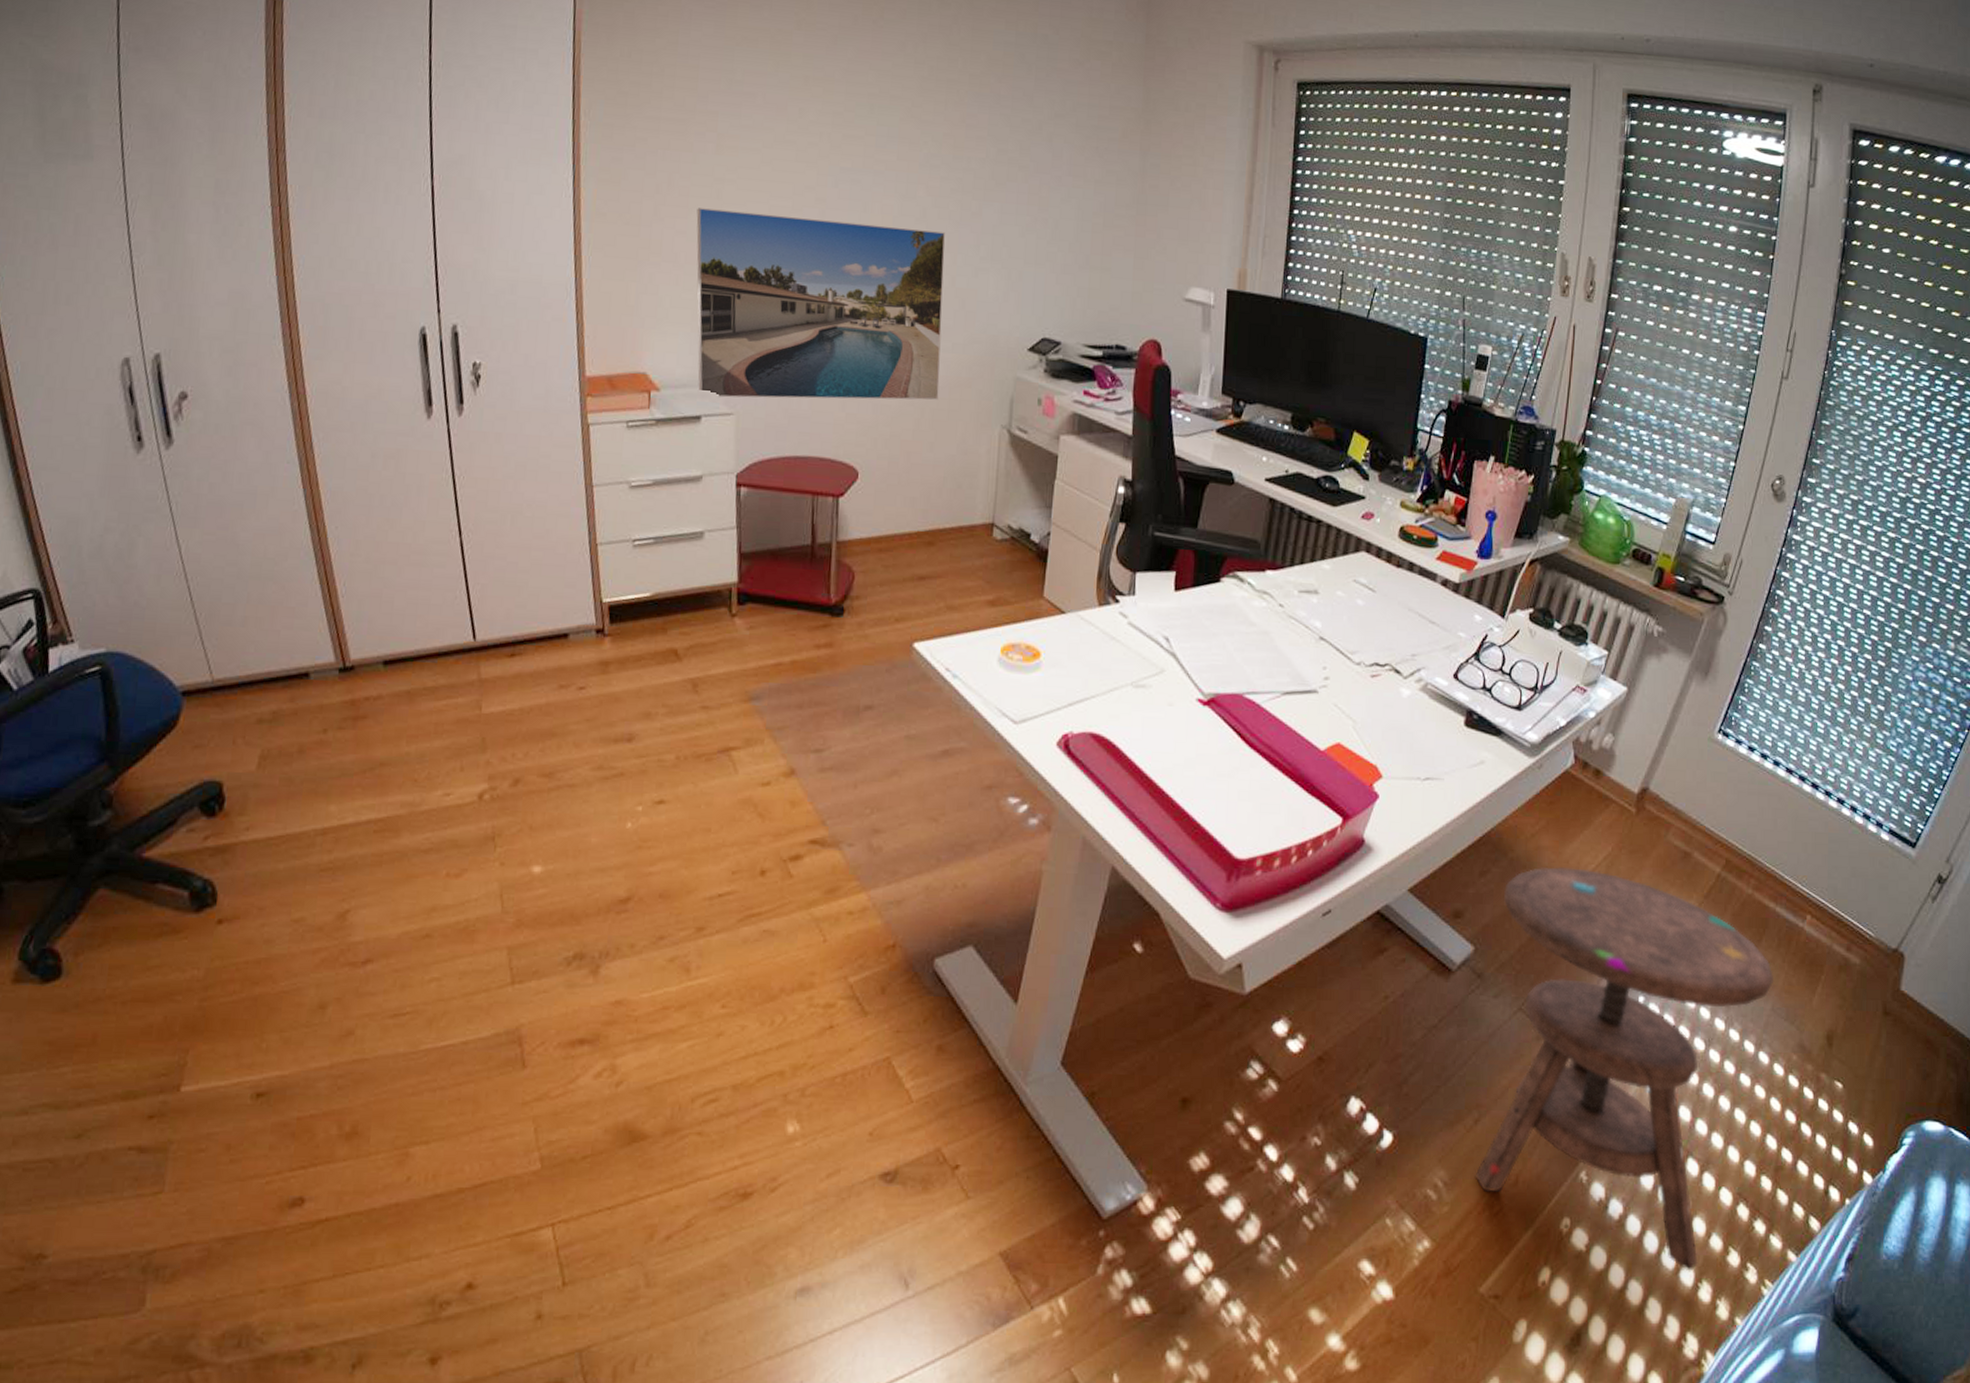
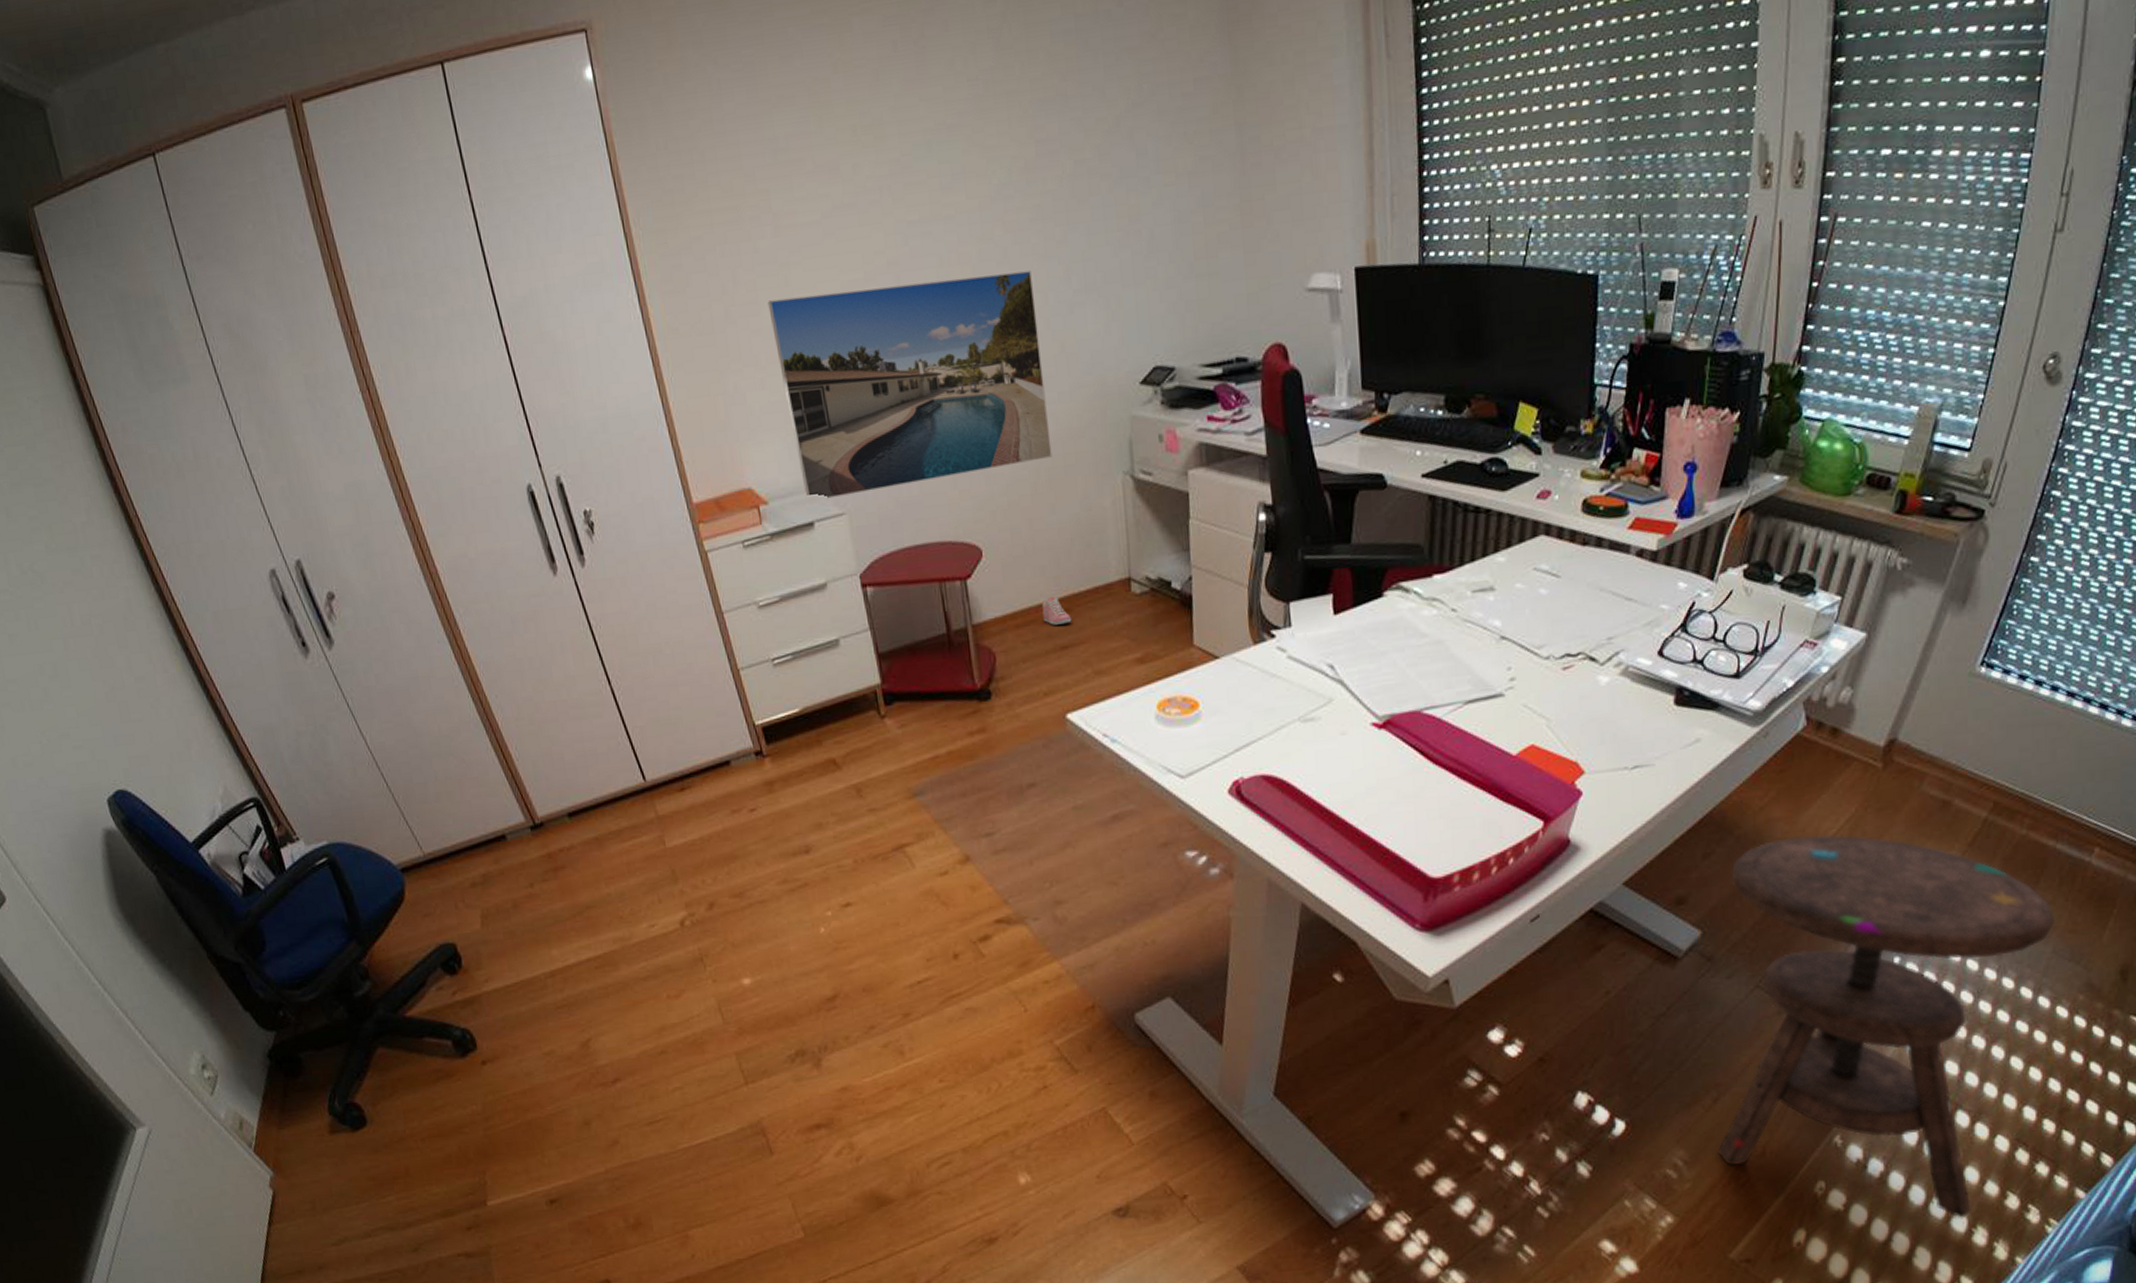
sneaker: none [906,528,933,556] -> present [1042,597,1072,625]

